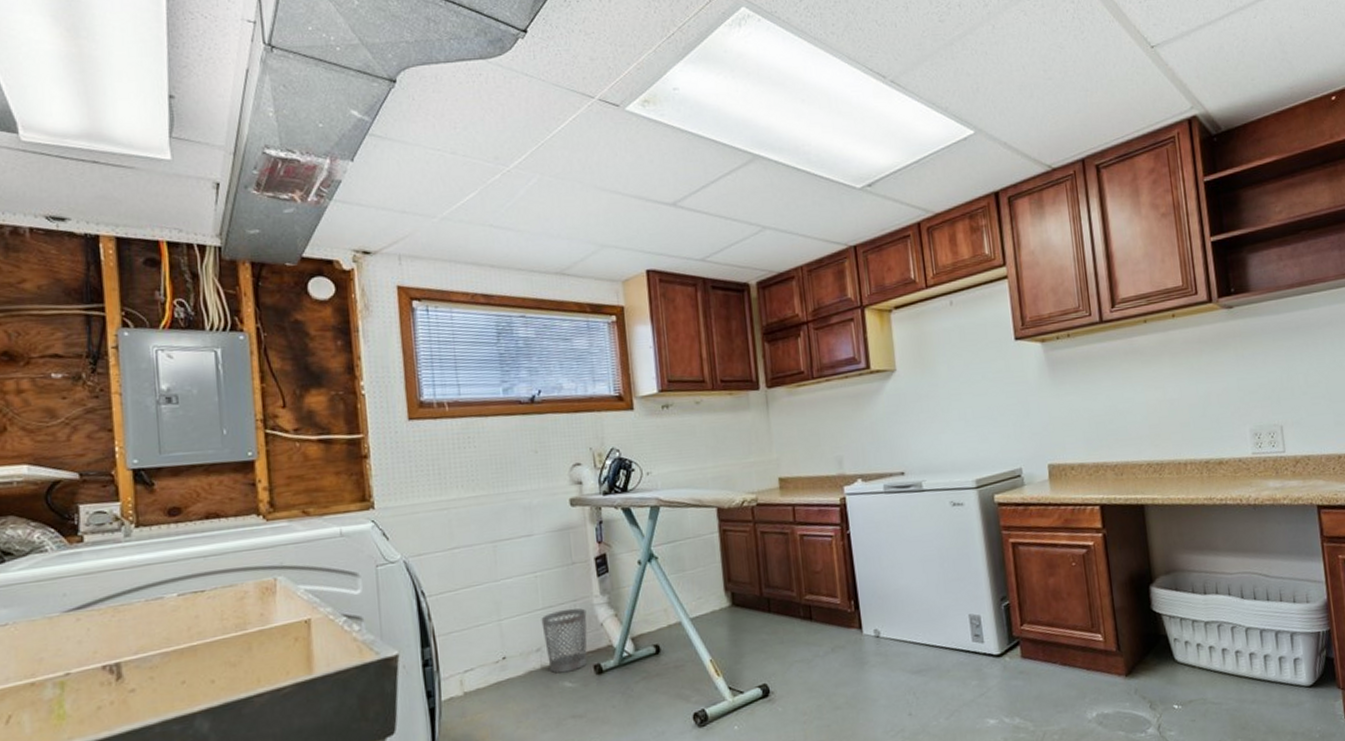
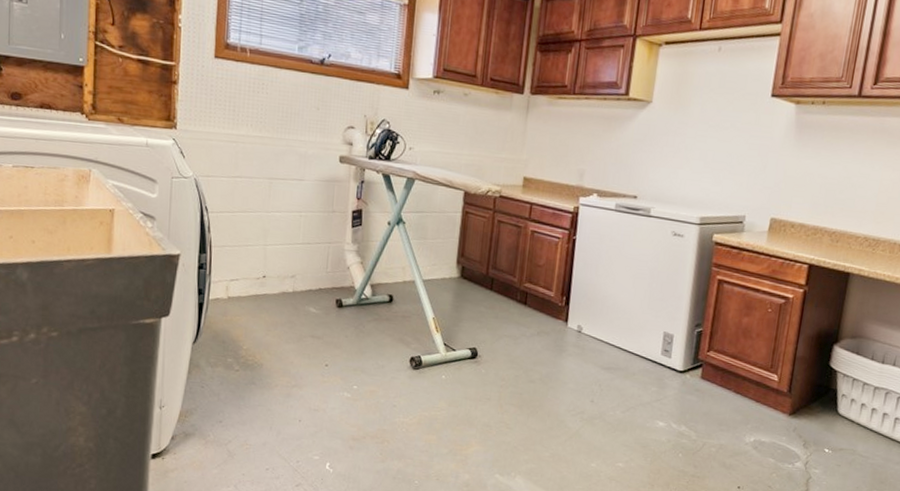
wastebasket: present [541,608,588,674] -> none [299,248,338,300]

